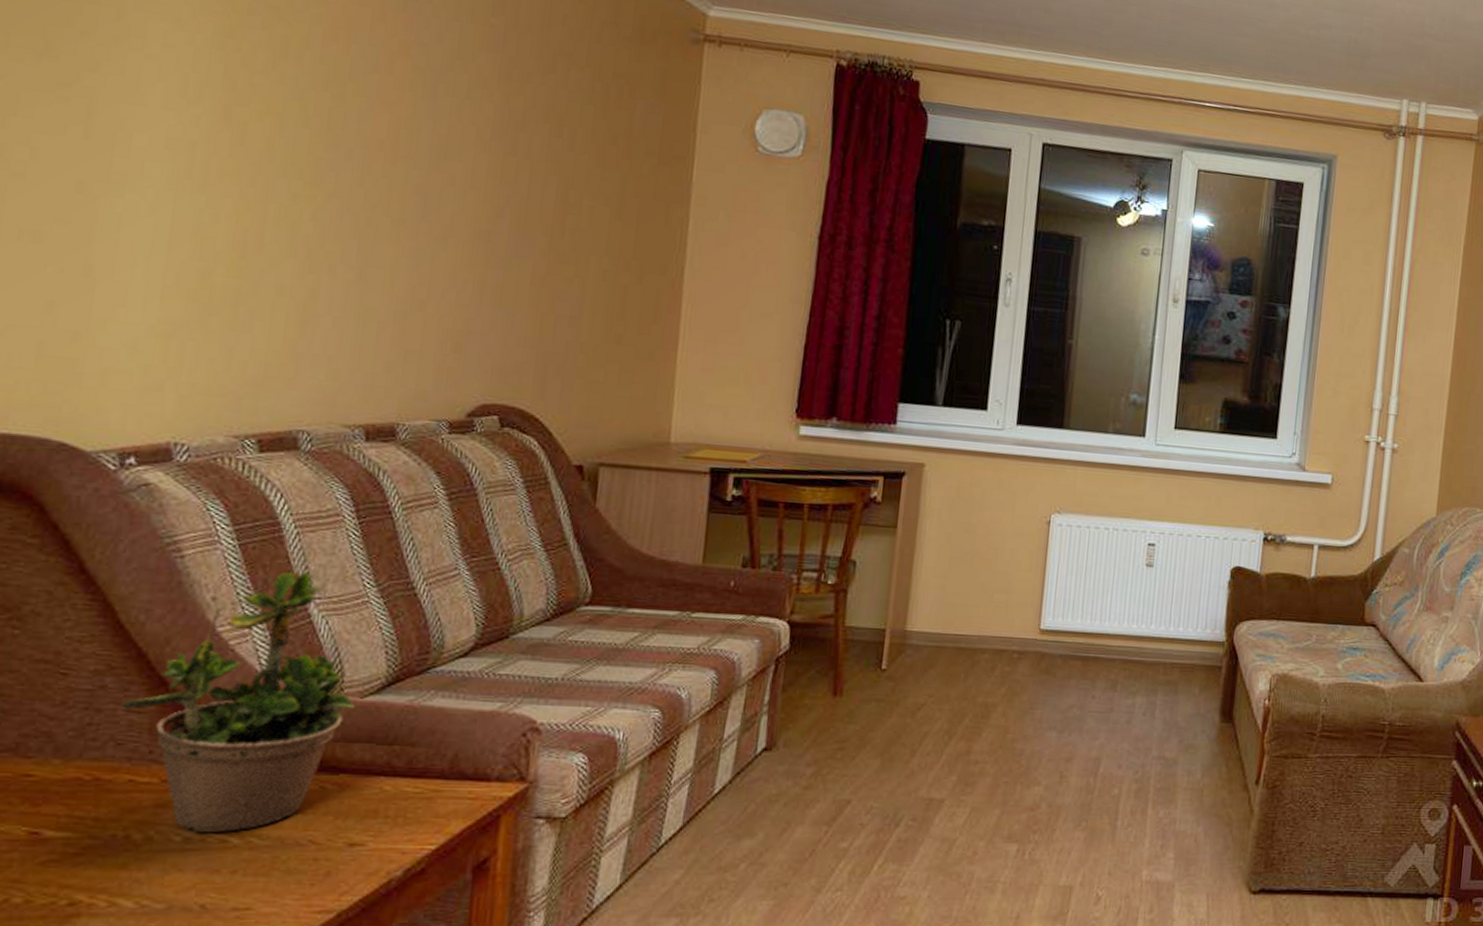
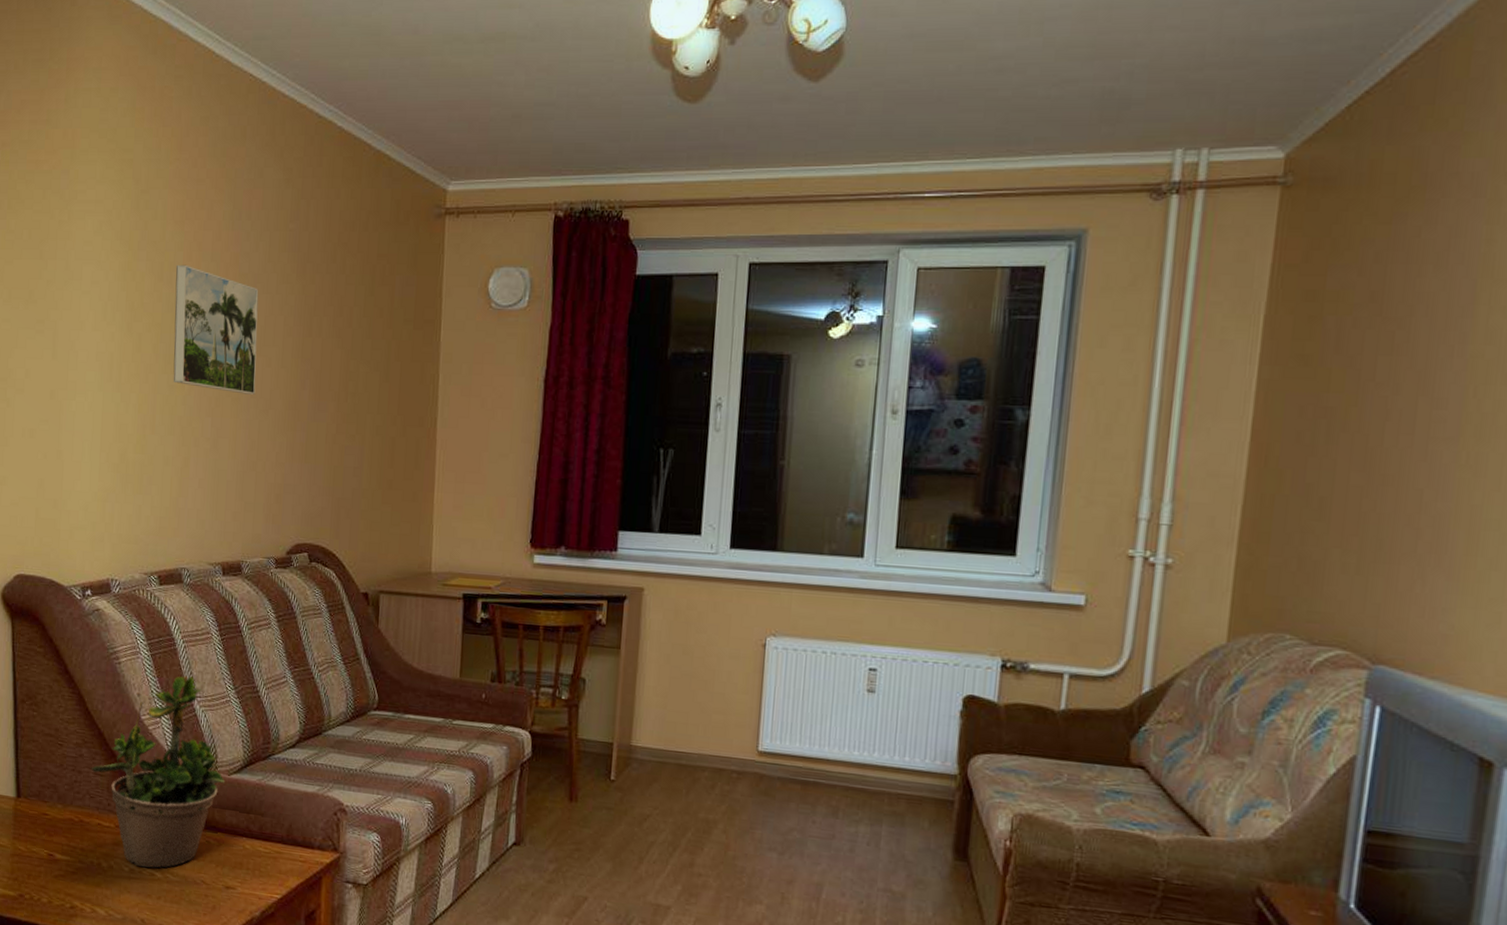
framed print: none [297,41,441,218] -> present [173,264,259,395]

